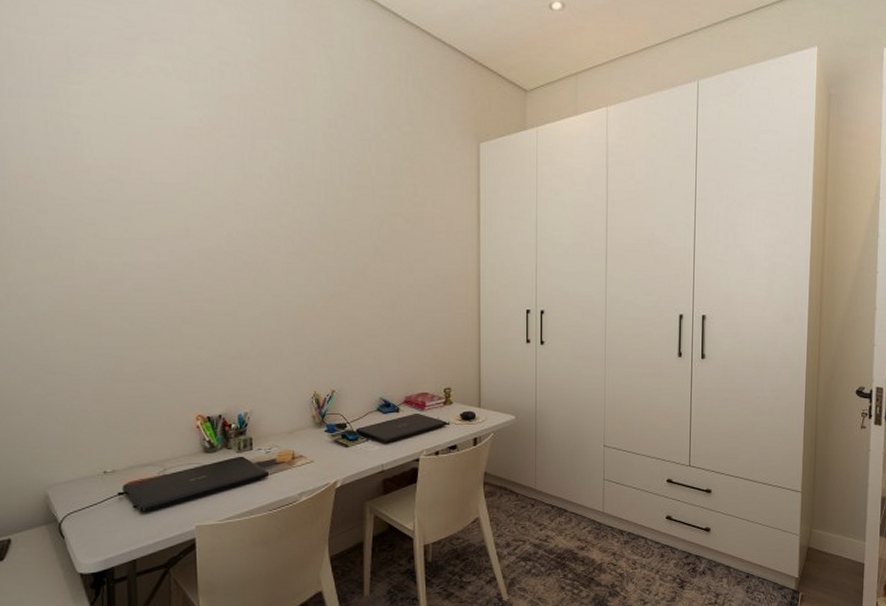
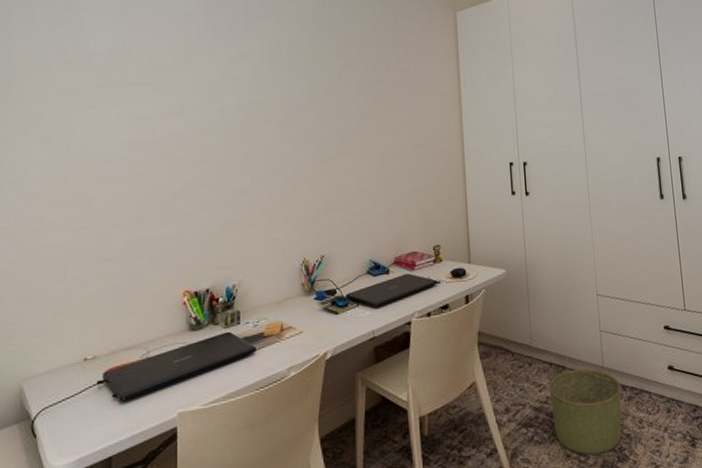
basket: none [549,512,619,589] -> present [548,368,622,455]

